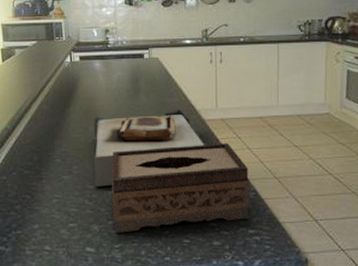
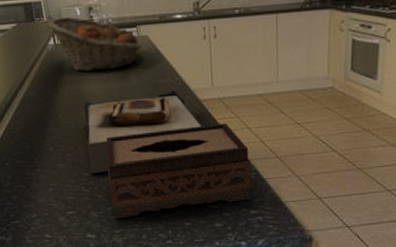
fruit basket: none [66,38,153,89] -> present [47,17,142,72]

